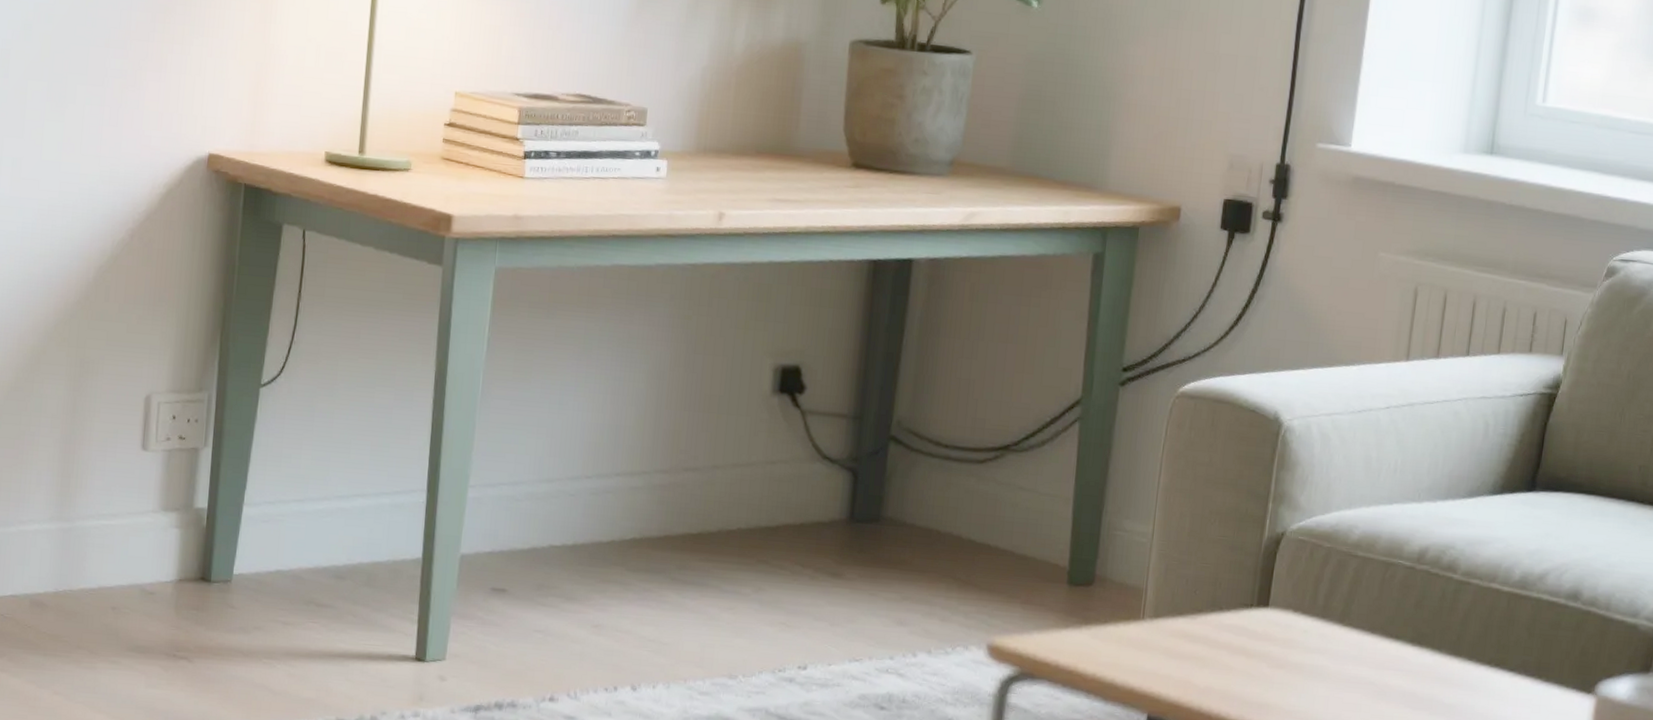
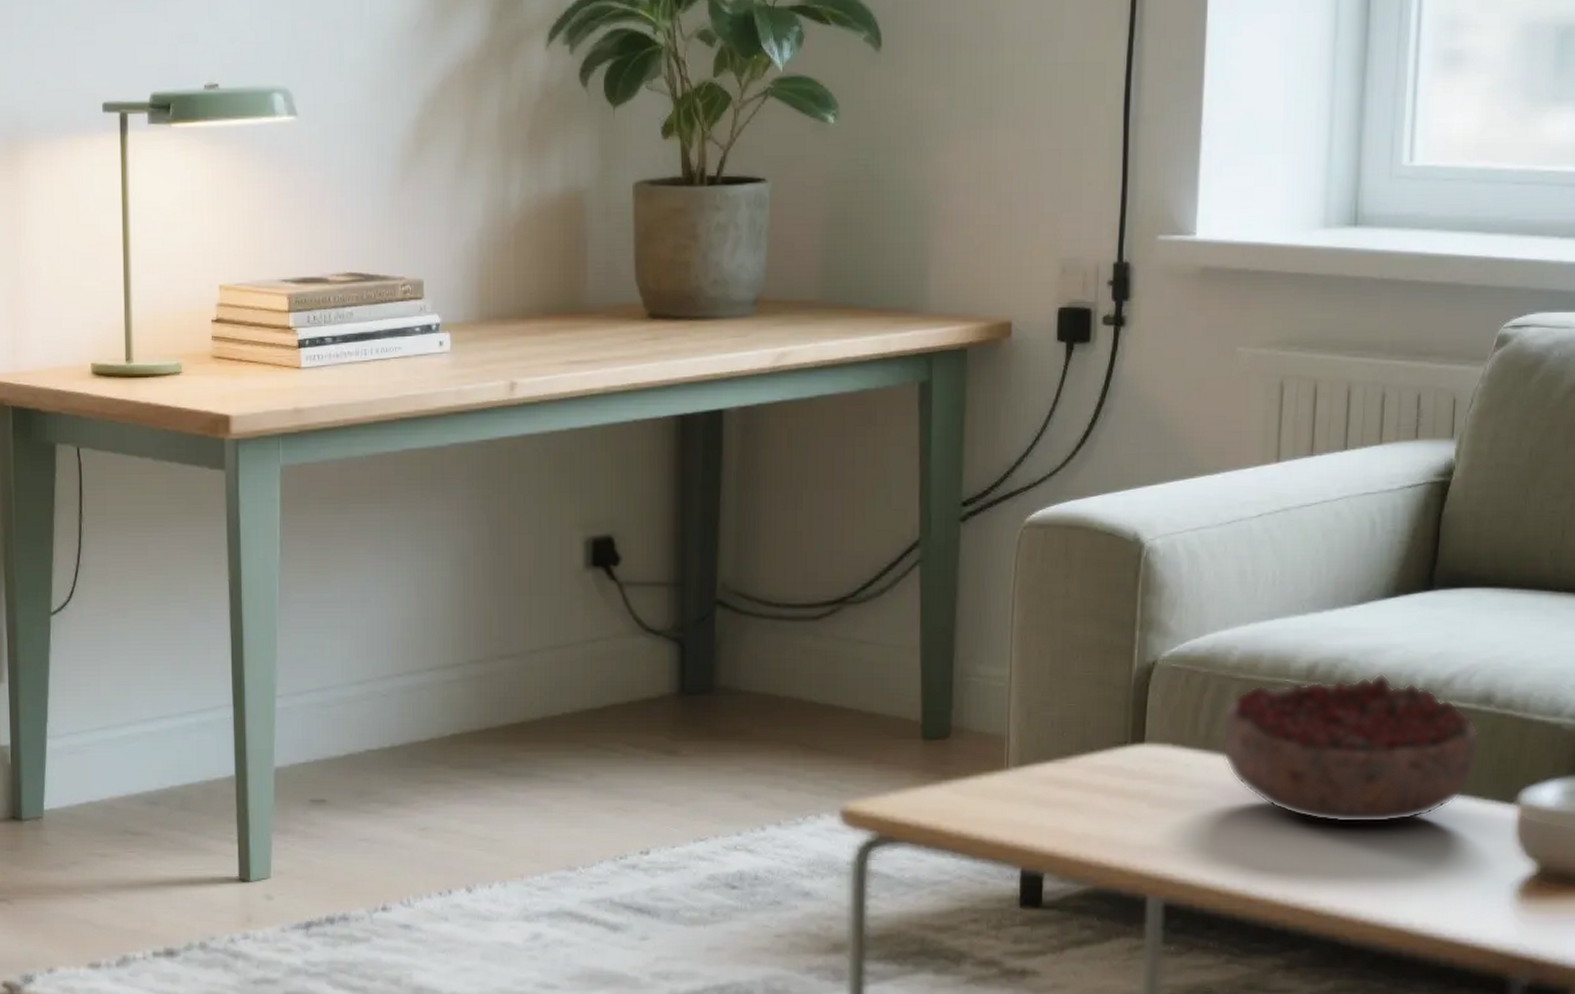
decorative bowl: none [1337,562,1566,702] -> present [1221,672,1480,824]

